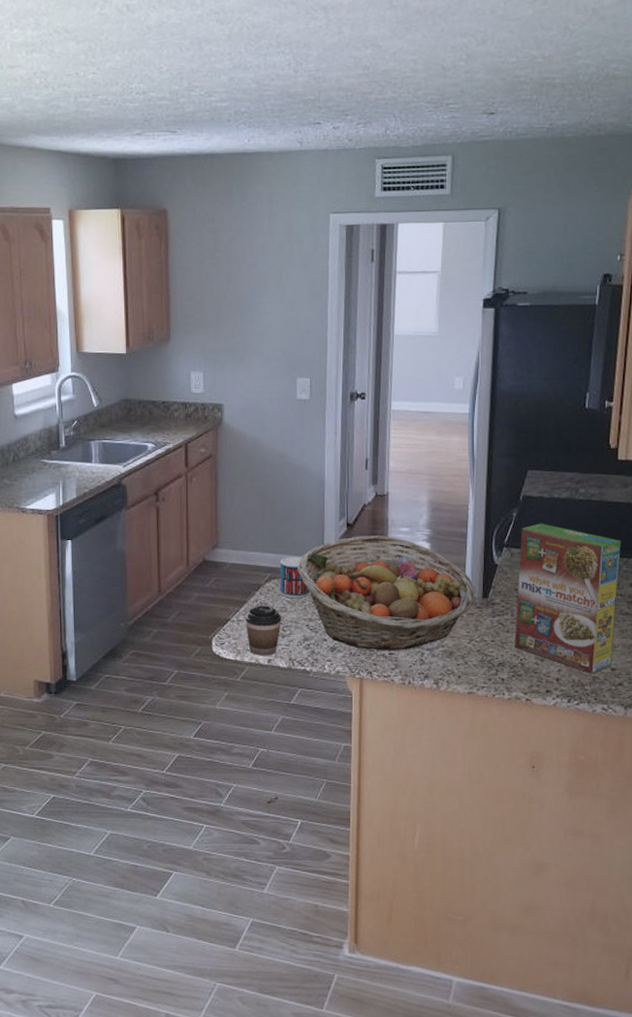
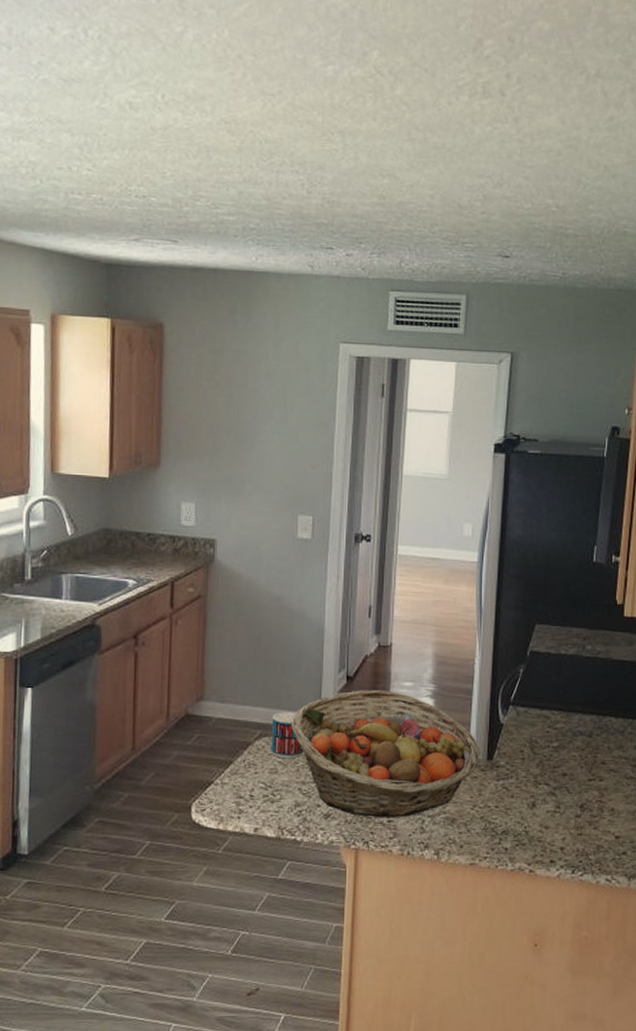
coffee cup: present [245,605,281,656] -> none [230,766,271,824]
cereal box: present [515,523,622,674] -> none [519,680,627,842]

